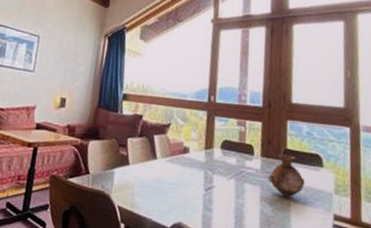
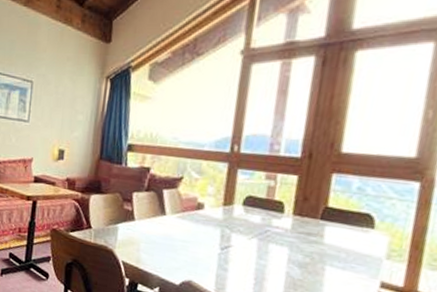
vase: present [268,153,305,197] -> none [299,212,348,261]

